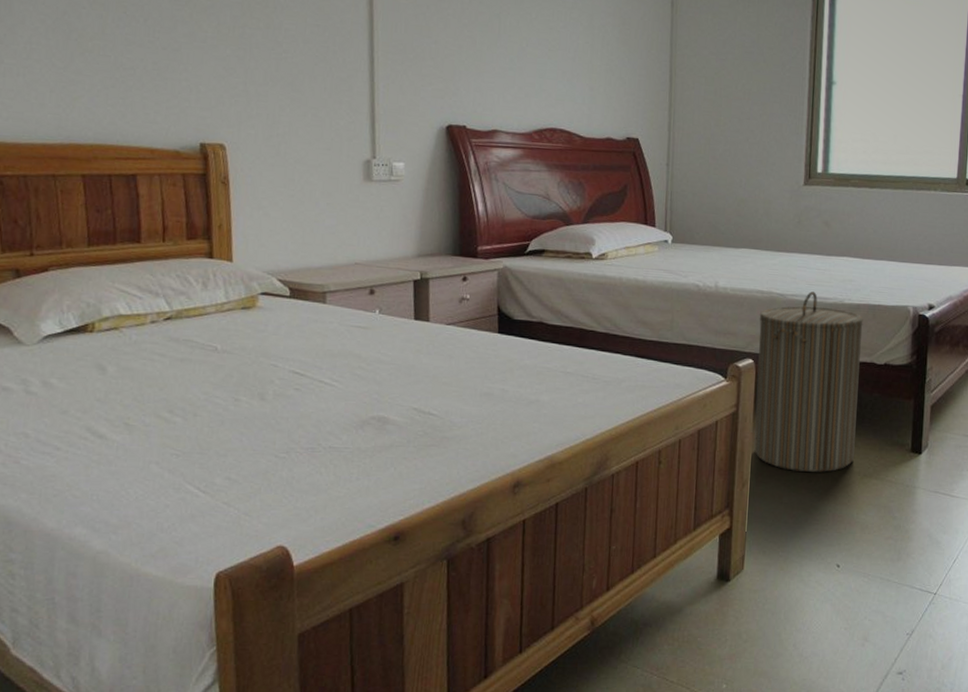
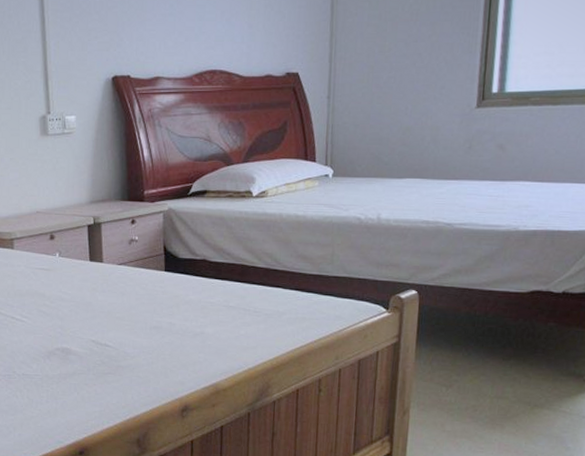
laundry hamper: present [754,291,863,472] -> none [416,219,540,402]

